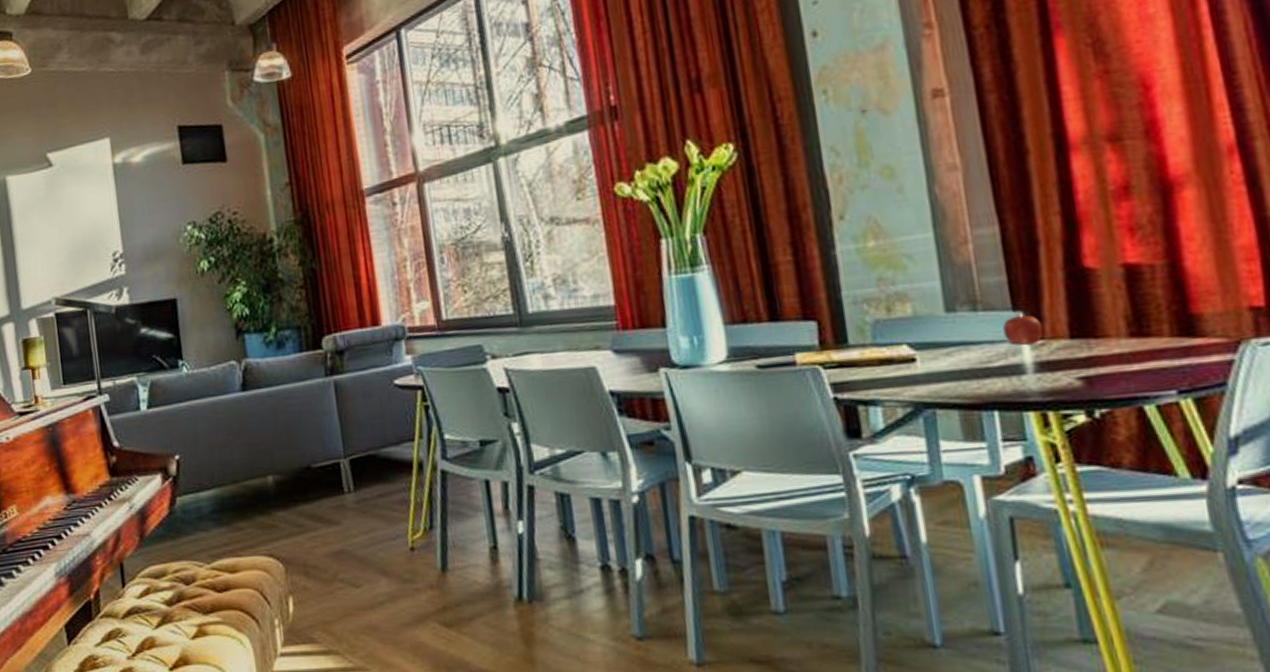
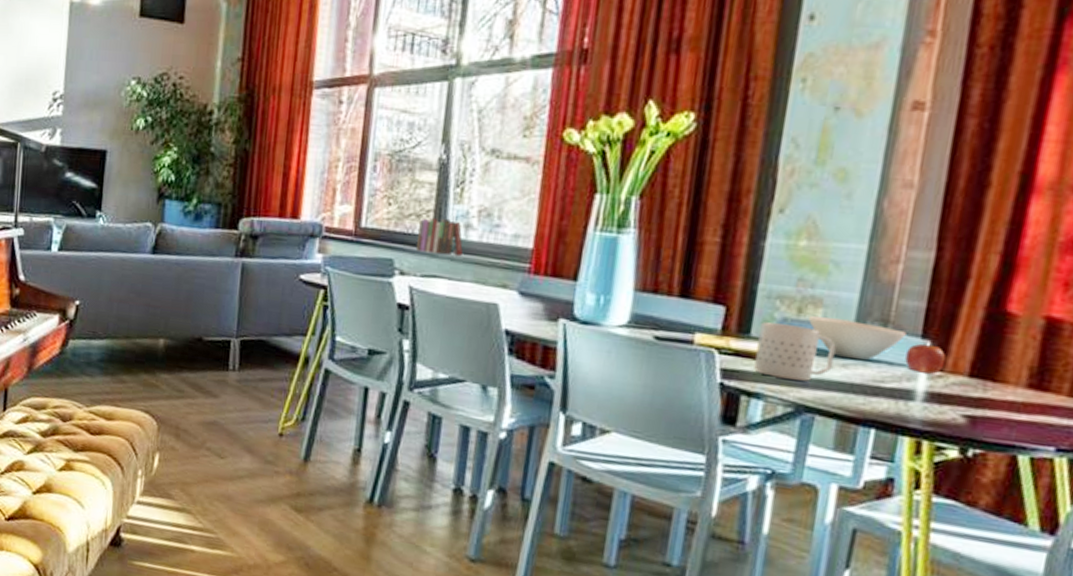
books: none [498,293,548,333] -> present [416,218,463,257]
mug: none [855,323,937,381] -> present [754,322,836,381]
bowl: none [900,307,997,347] -> present [809,315,907,361]

